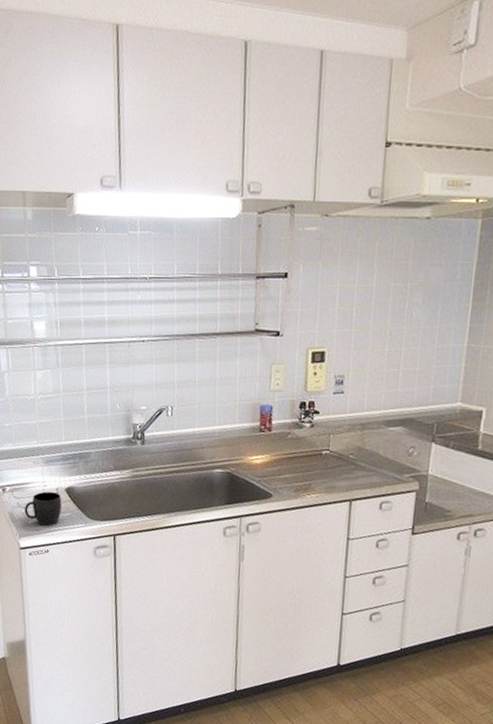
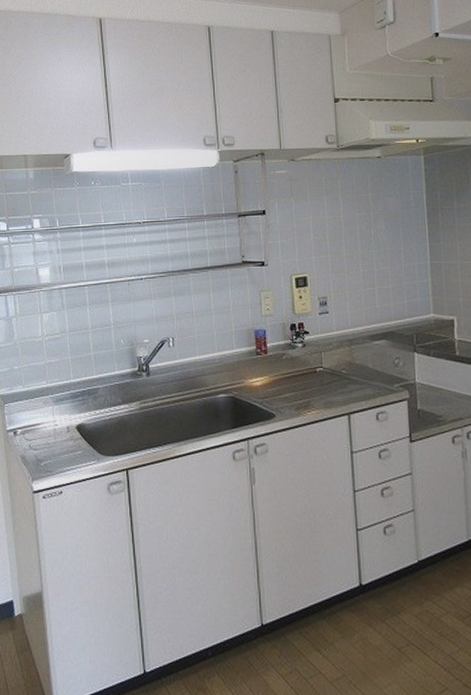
mug: present [24,491,62,526] -> none [36,431,73,466]

